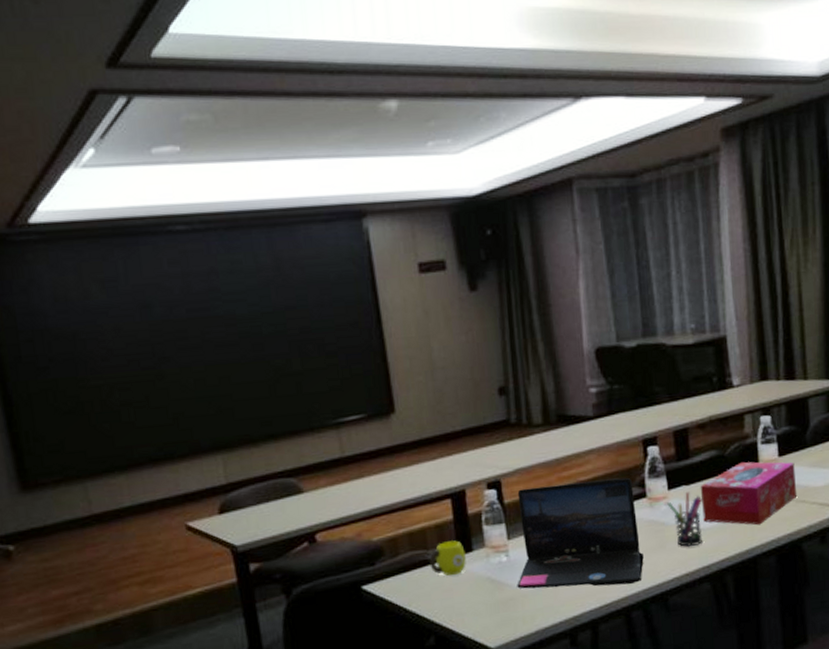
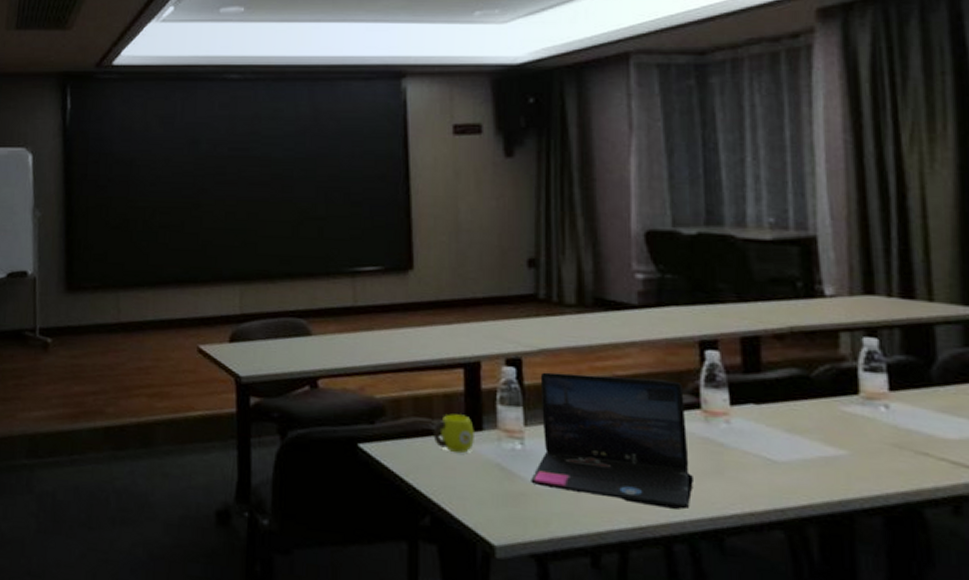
pen holder: present [667,491,702,548] -> none [728,411,776,481]
tissue box: present [700,461,798,526] -> none [774,388,917,473]

